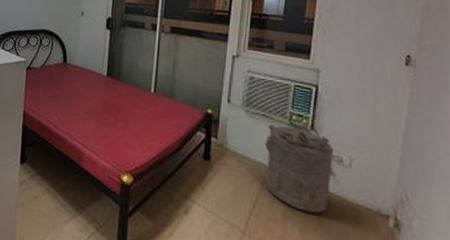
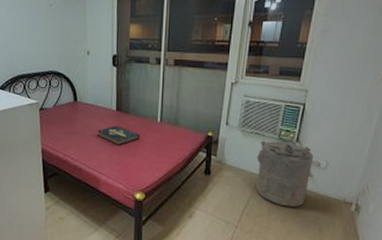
book: none [85,92,131,116] -> present [98,126,140,146]

